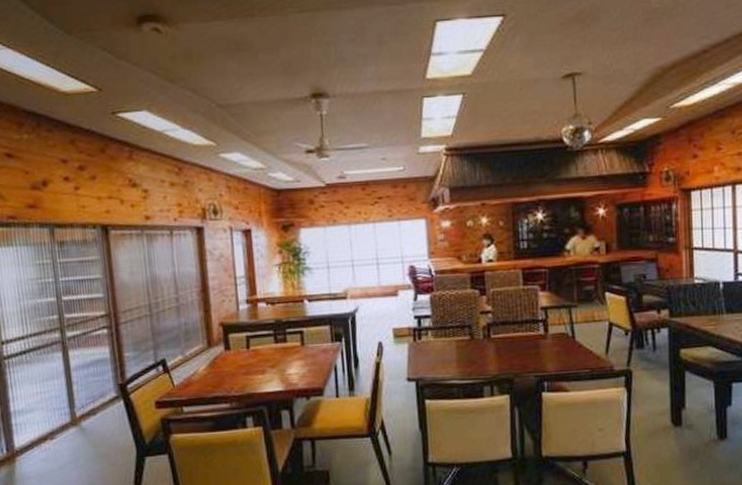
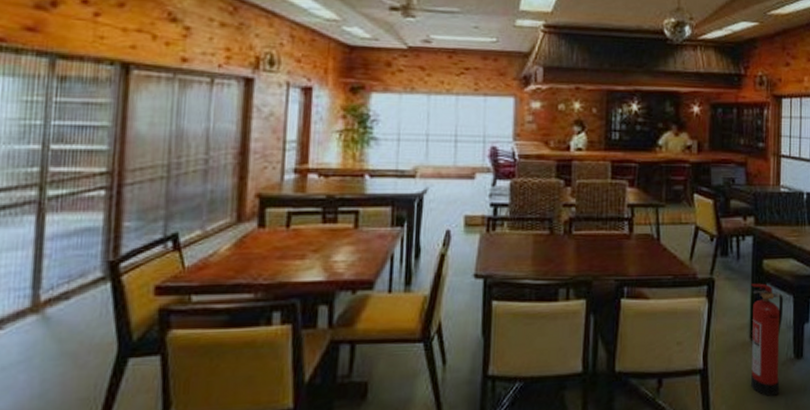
fire extinguisher: none [669,371,705,474] -> present [751,283,784,396]

